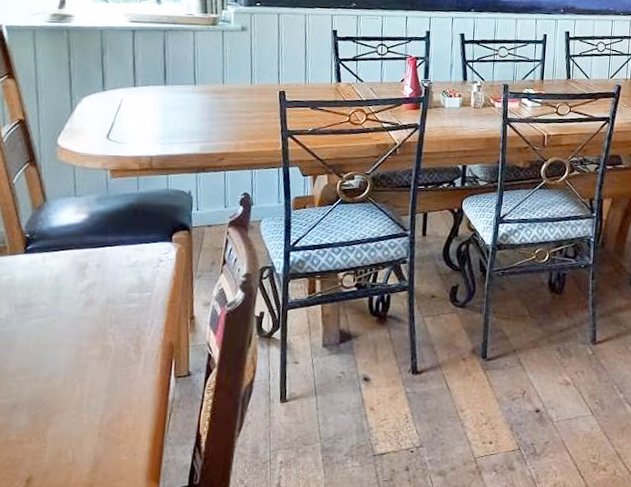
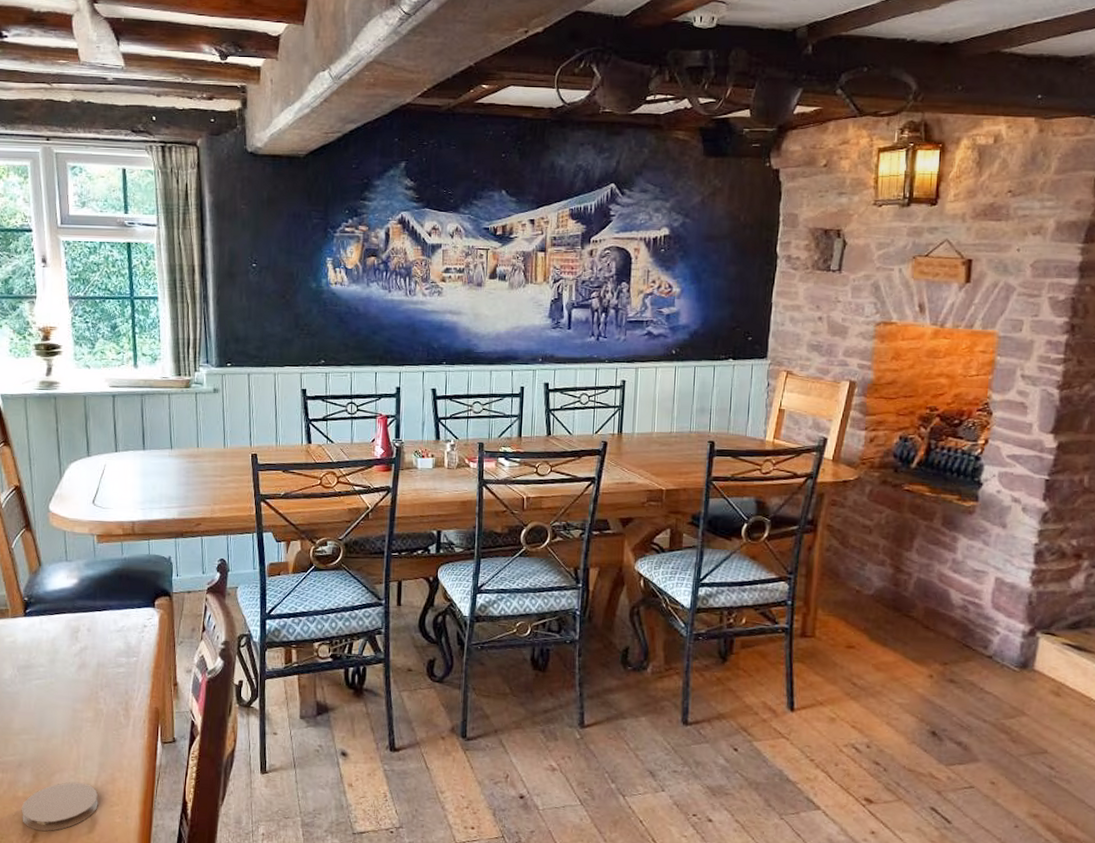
coaster: none [14,421,103,474] -> present [21,782,98,831]

